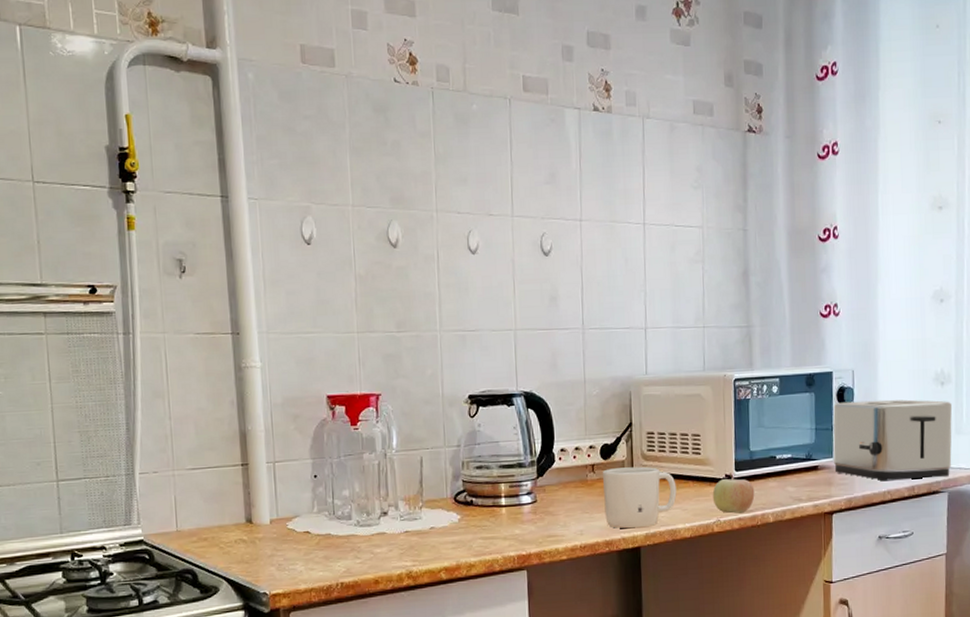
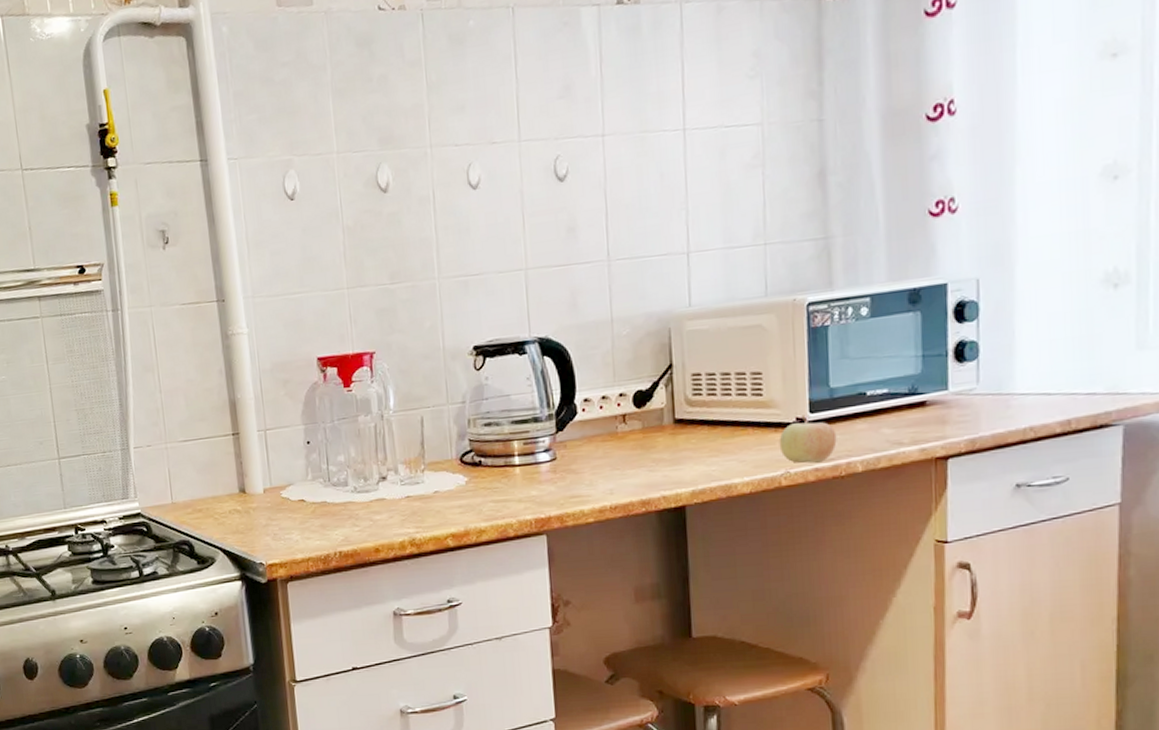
mug: present [602,466,677,529] -> none [635,413,732,486]
toaster: present [833,399,952,481] -> none [948,307,1131,416]

